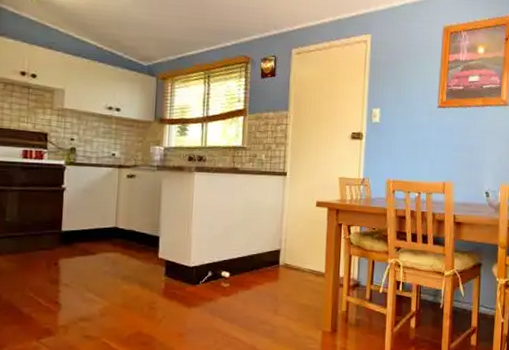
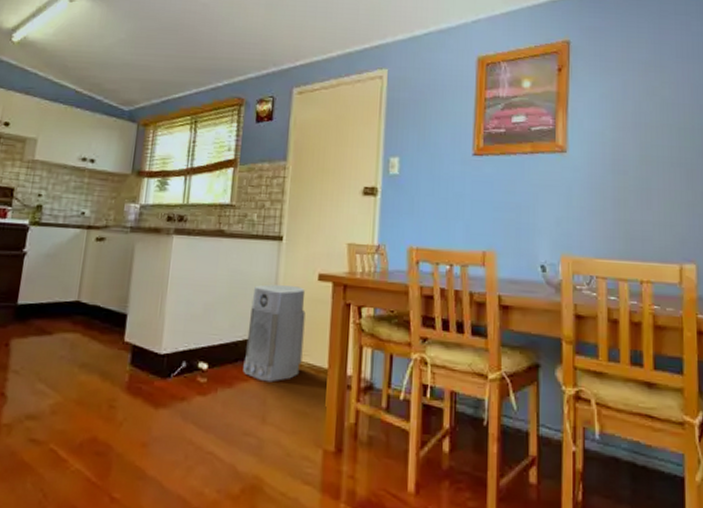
air purifier: none [258,210,307,284] -> present [243,284,306,382]

